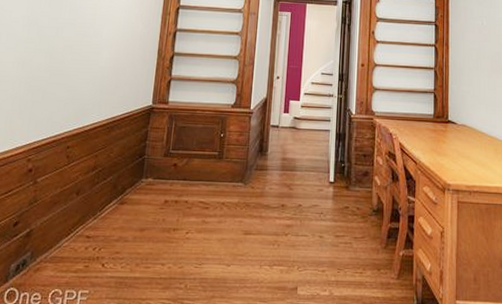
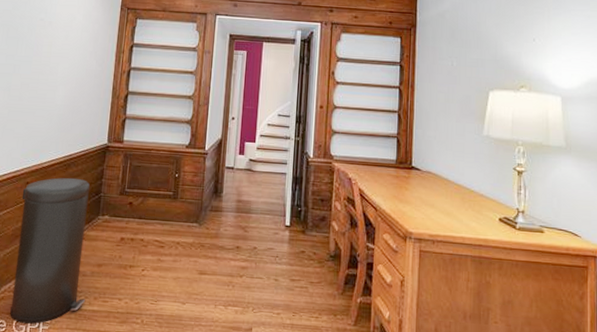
pedal bin: none [46,141,133,295] -> present [10,178,90,324]

